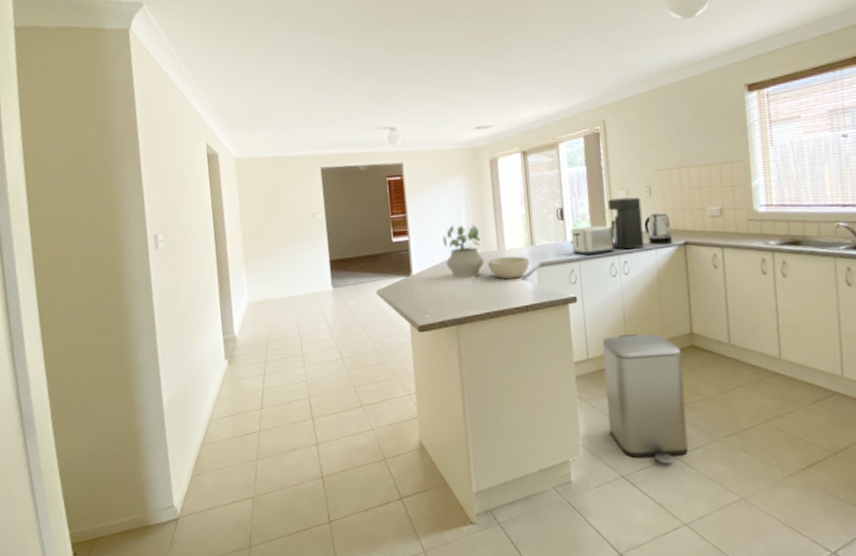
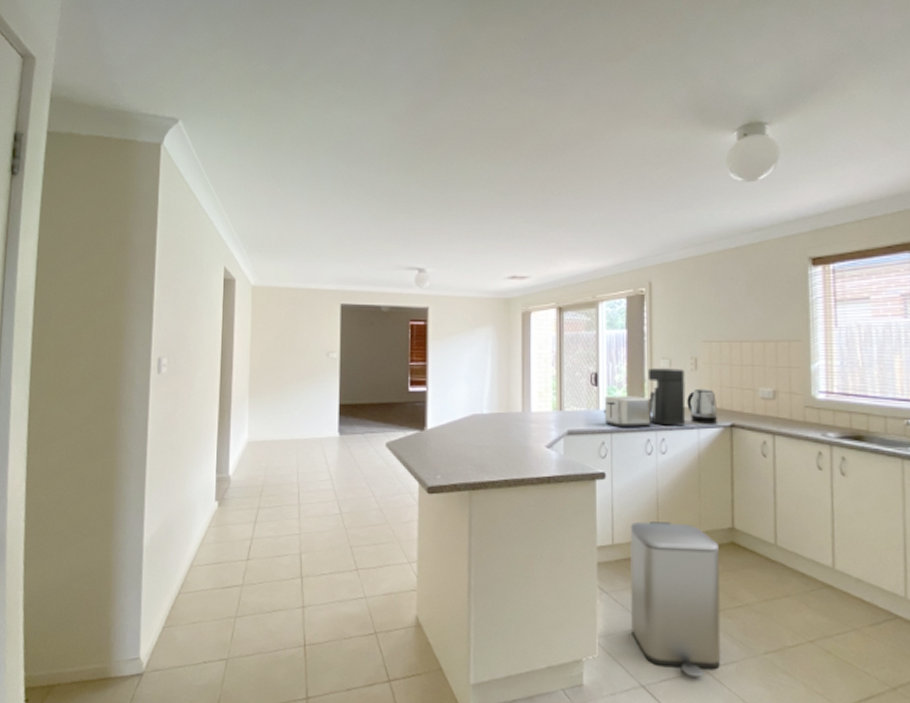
potted plant: present [442,223,485,279] -> none [463,379,508,440]
bowl: present [487,256,530,280] -> none [509,420,557,445]

